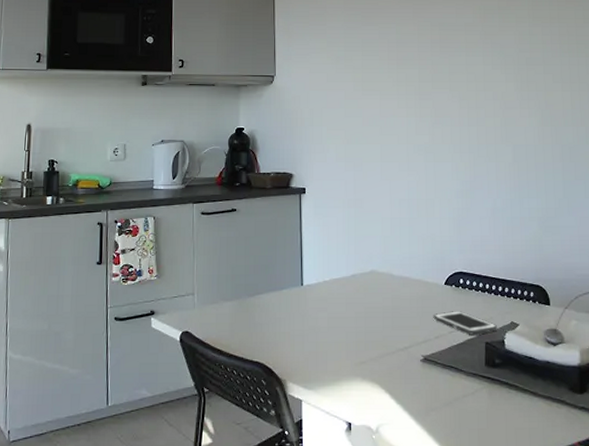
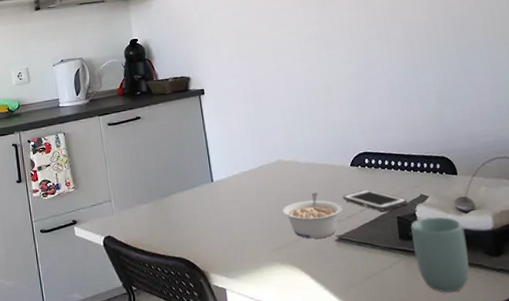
legume: none [370,308,432,356] -> present [282,192,343,239]
cup: none [498,346,552,426] -> present [411,217,470,293]

